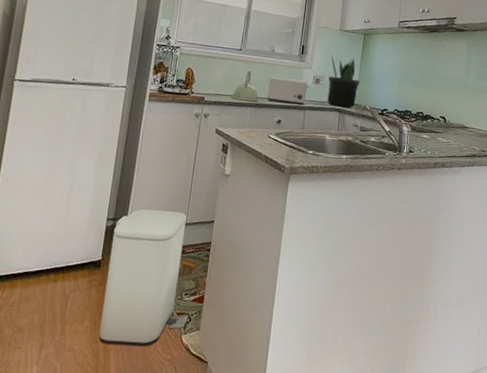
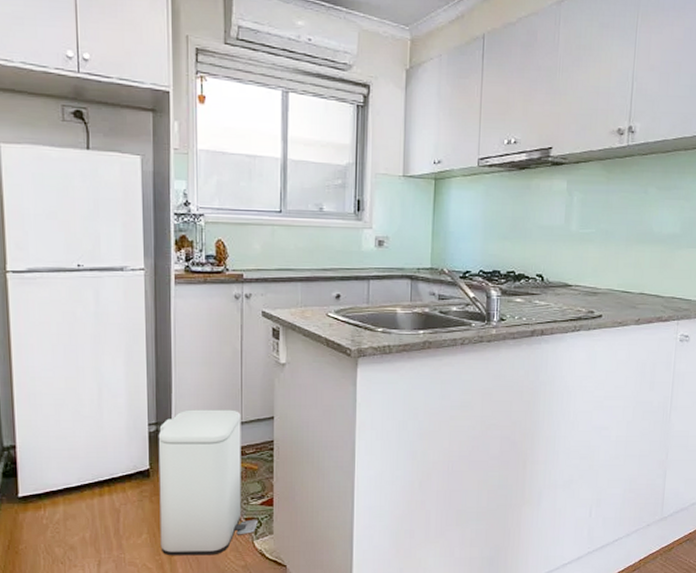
kettle: present [231,69,259,102] -> none [276,235,311,275]
toaster: present [267,76,309,105] -> none [320,241,371,274]
planter: present [327,54,360,108] -> none [394,207,434,273]

